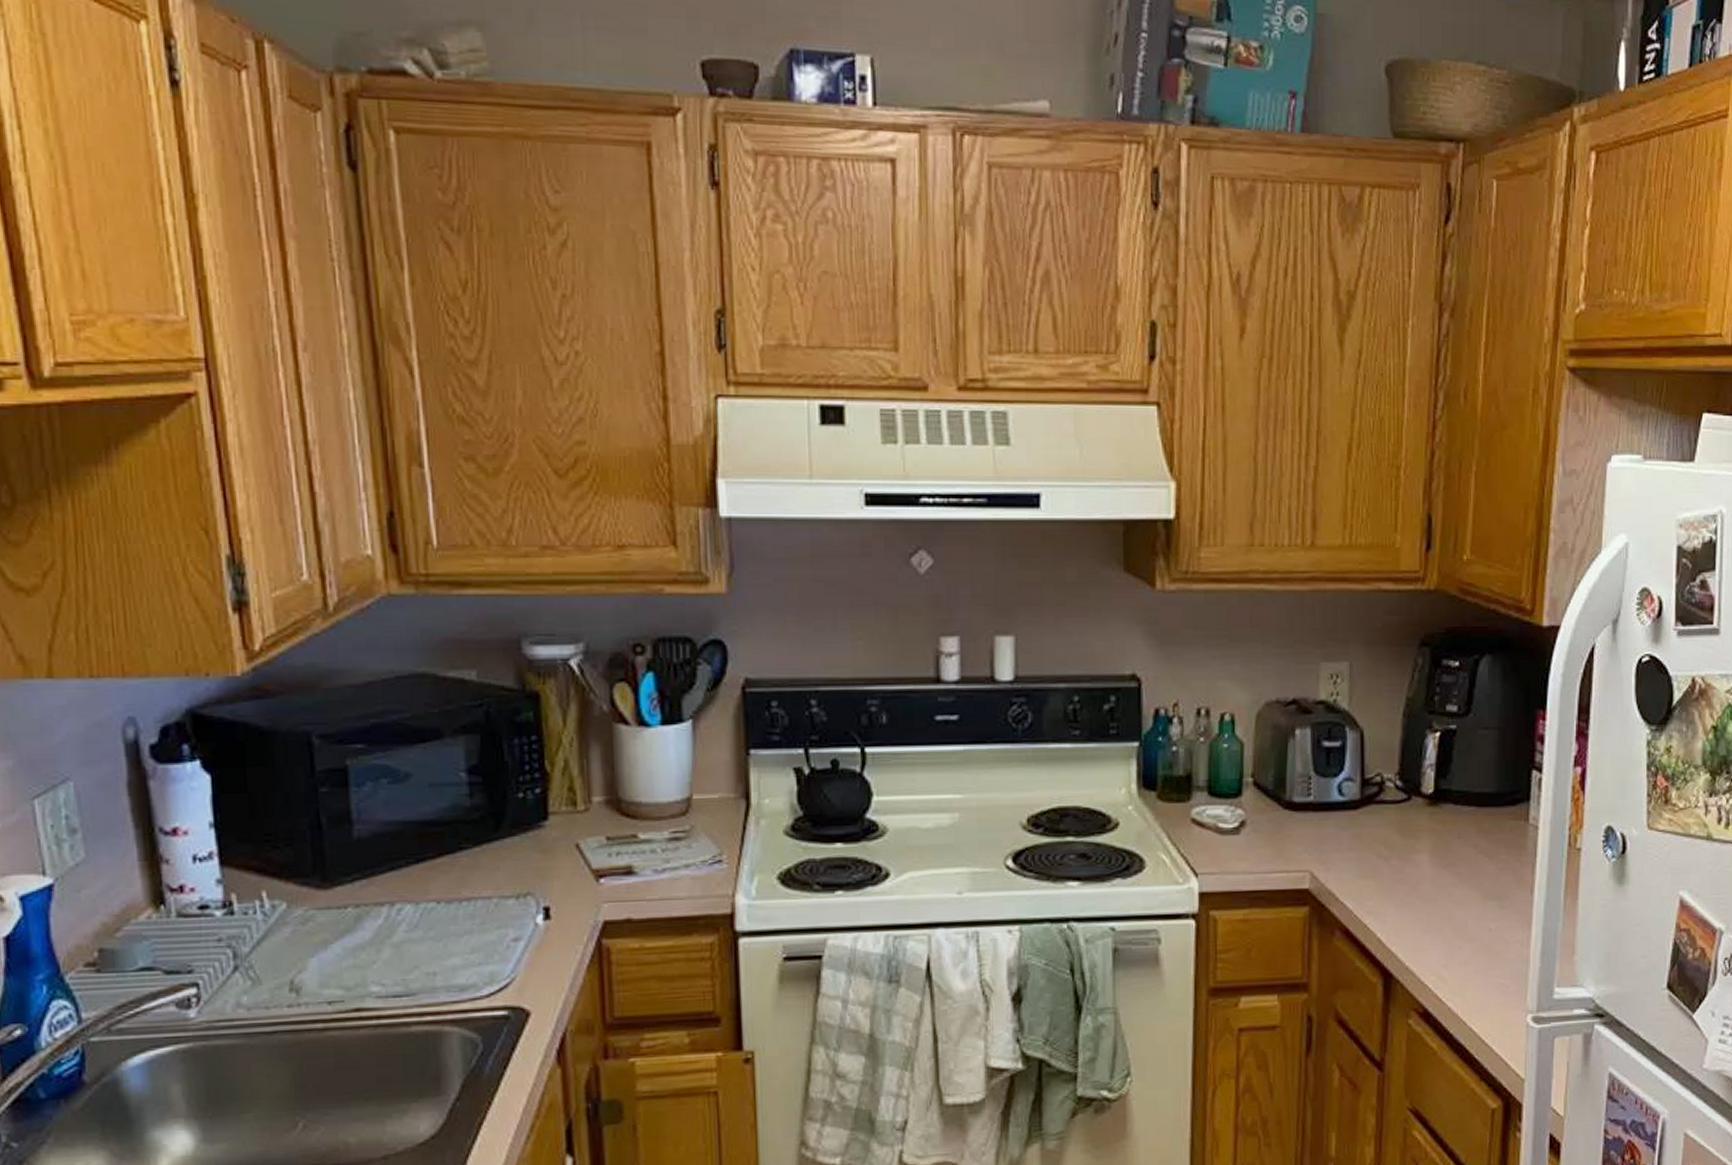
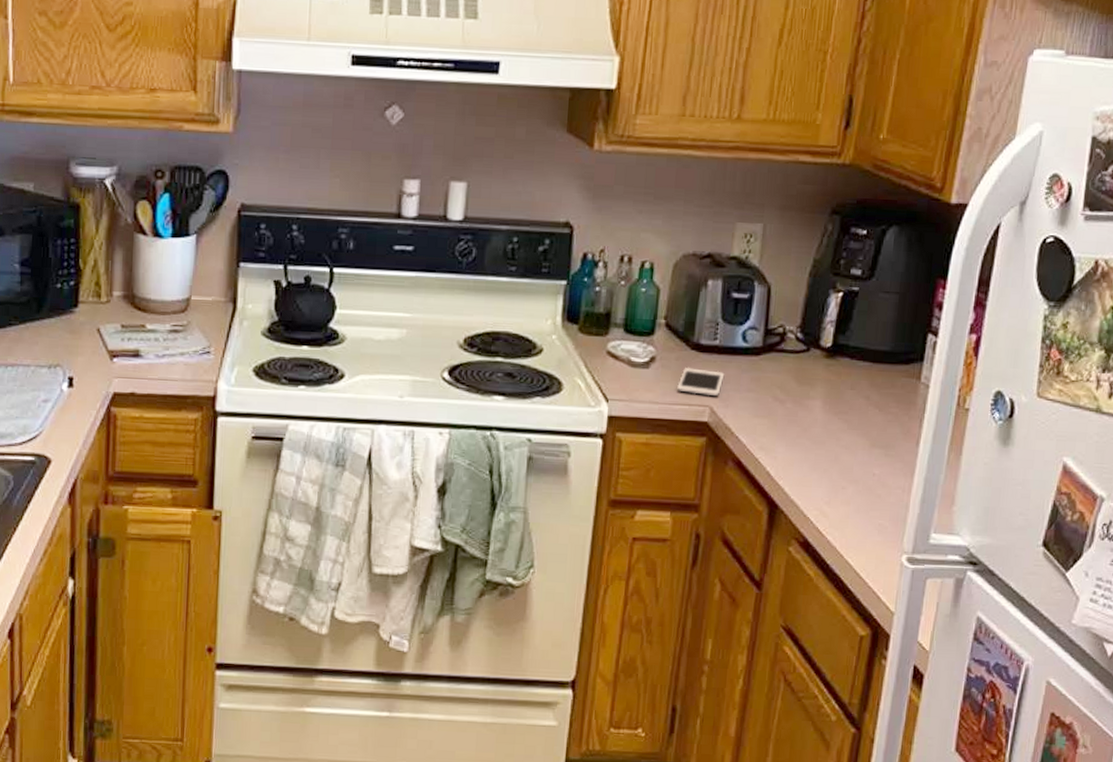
cell phone: none [1272,829,1323,859] -> present [677,367,725,396]

